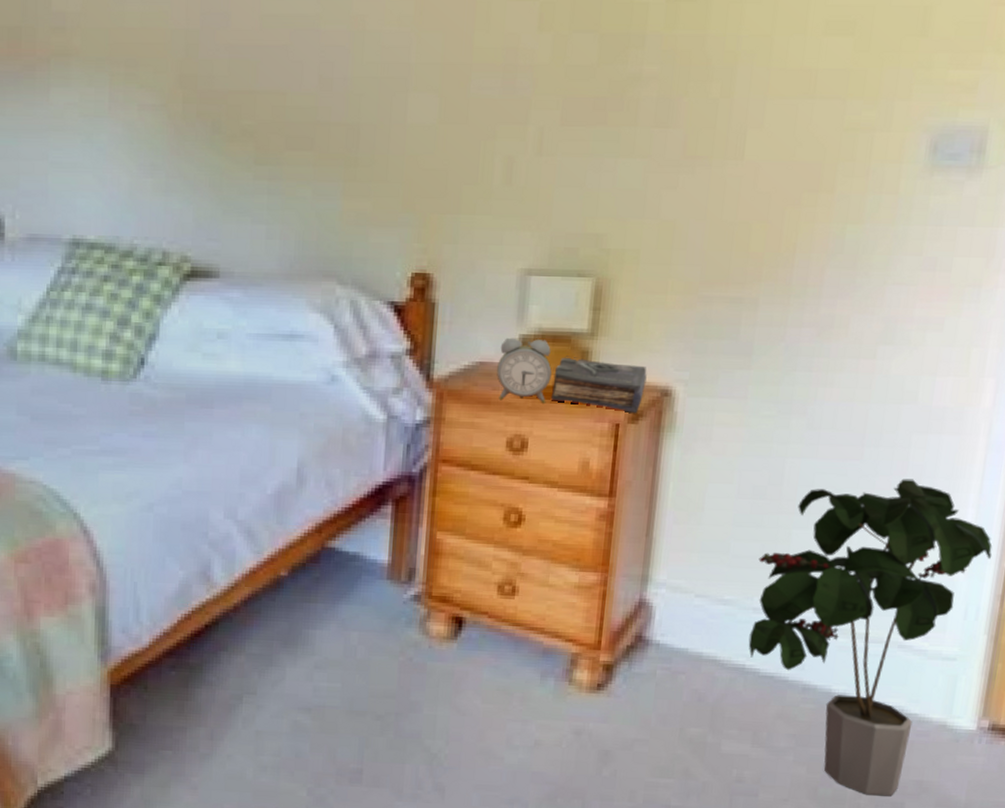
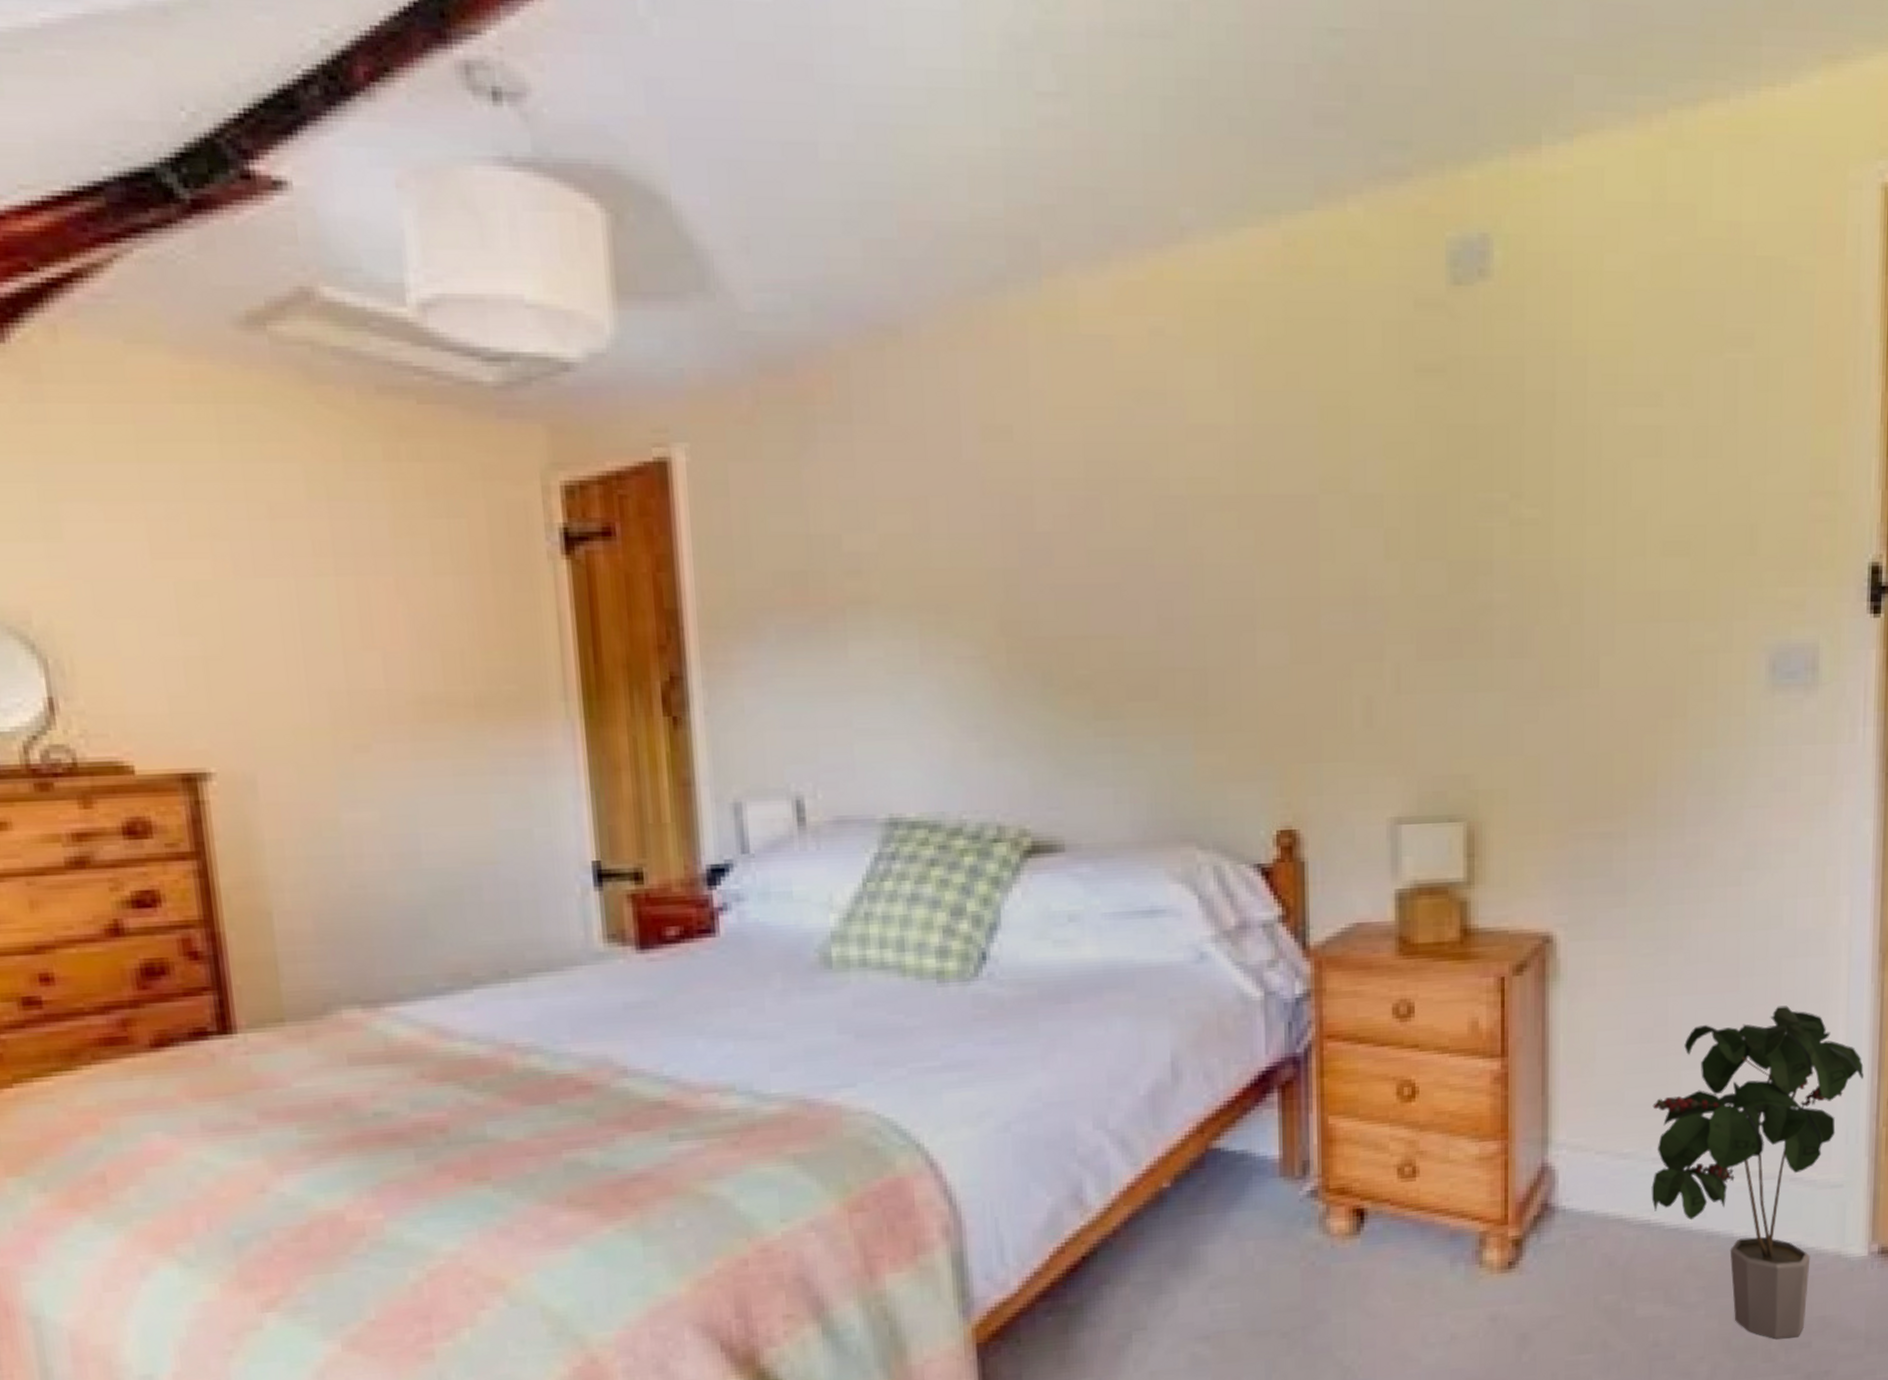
alarm clock: present [497,337,552,405] -> none [1376,893,1431,964]
book: present [550,356,647,413] -> none [1433,908,1527,964]

